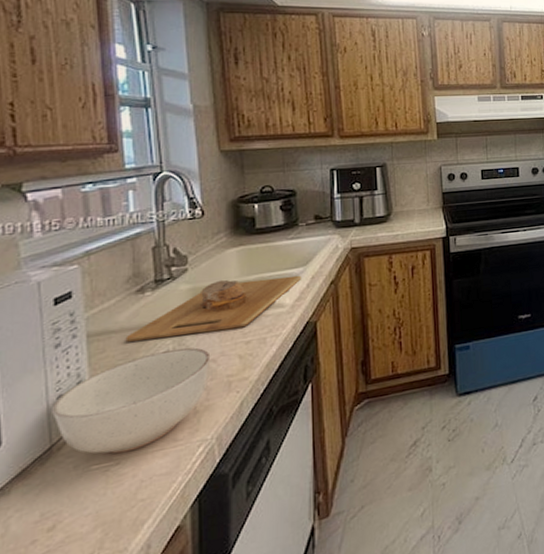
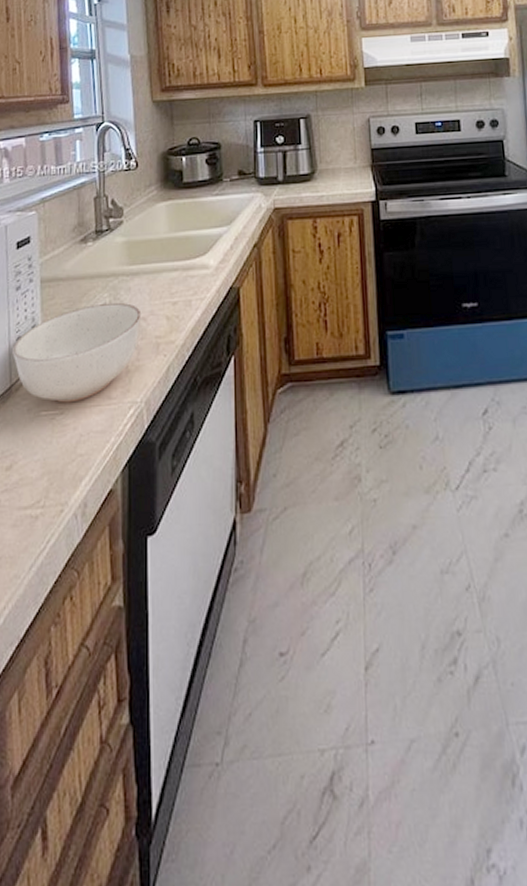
cutting board: present [125,275,301,342] -> none [70,234,225,291]

